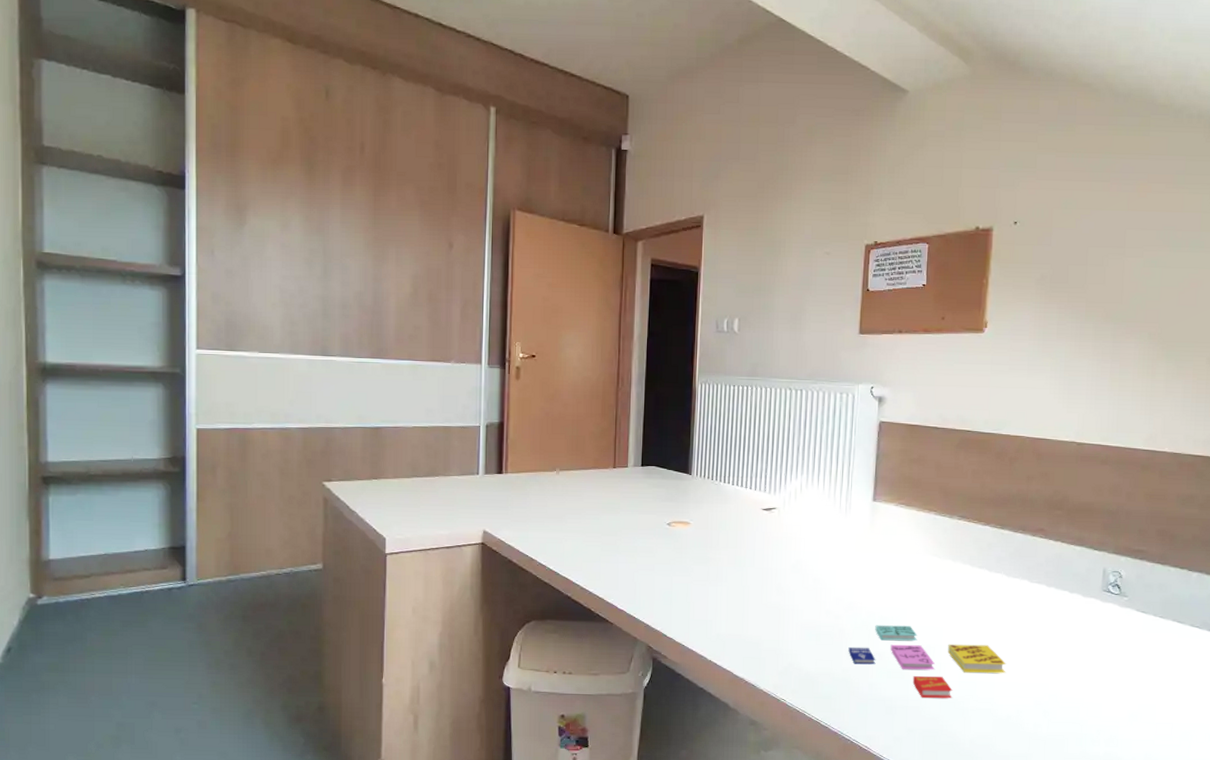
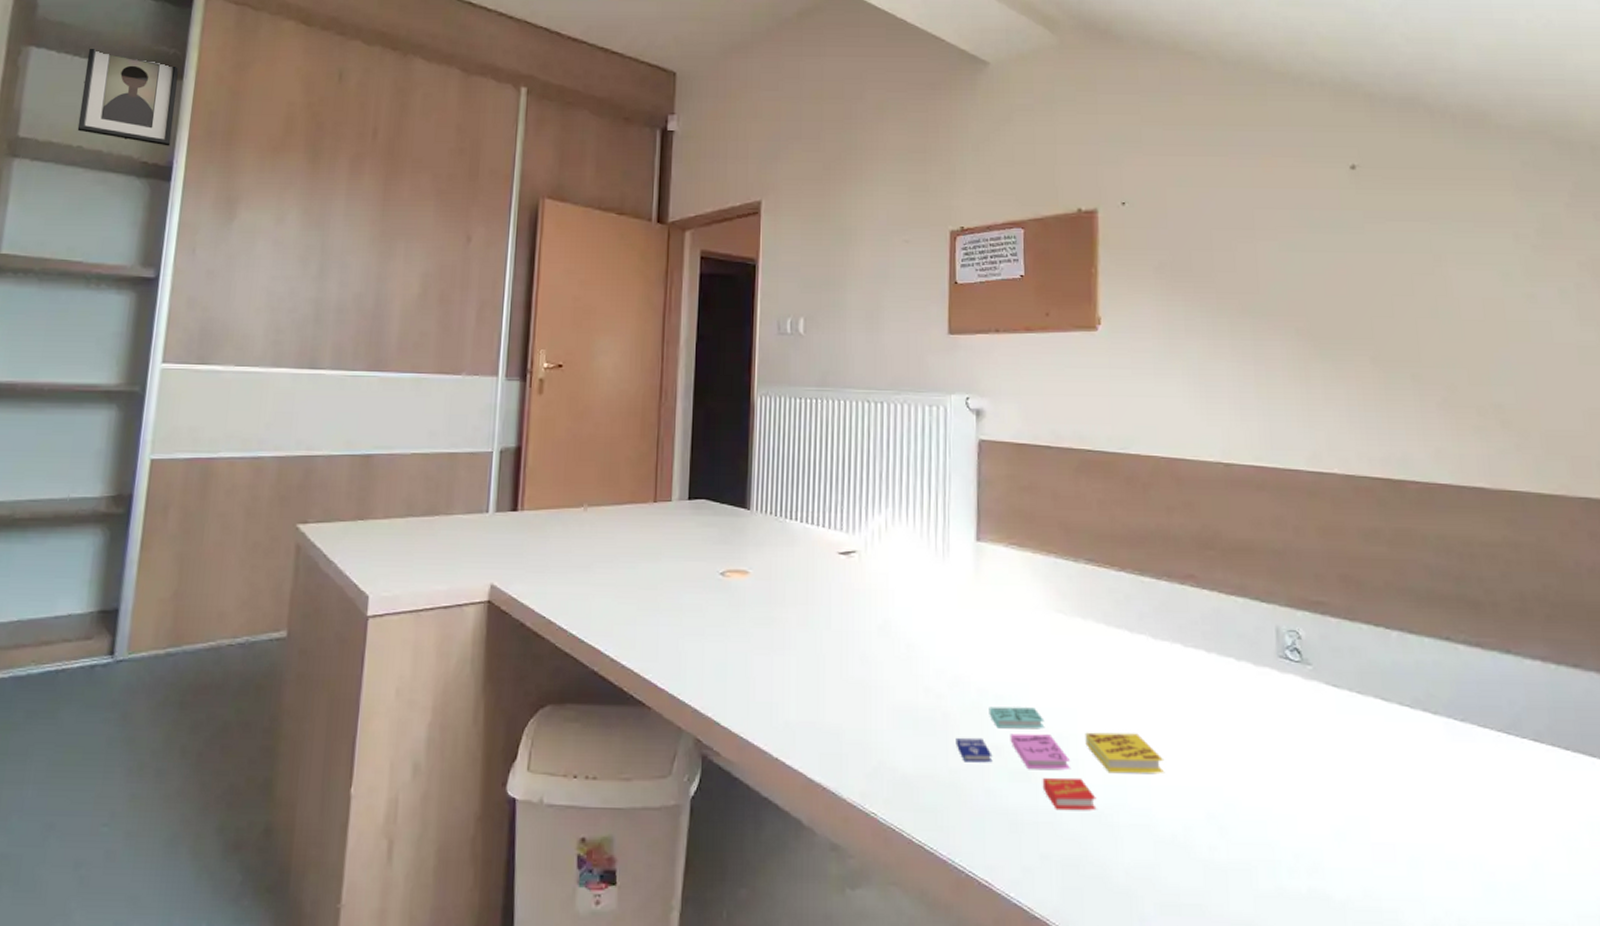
picture frame: none [95,60,181,157] -> present [77,46,179,146]

